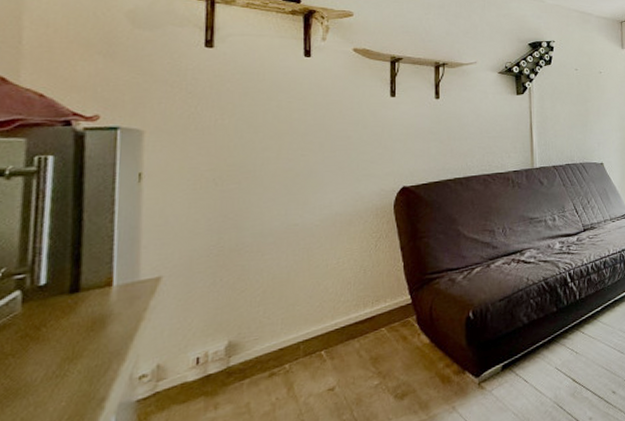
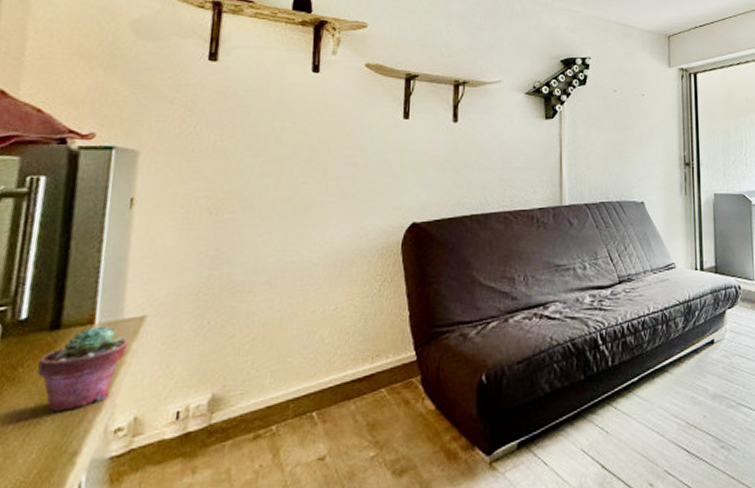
potted succulent: none [61,287,145,365] -> present [37,325,128,412]

